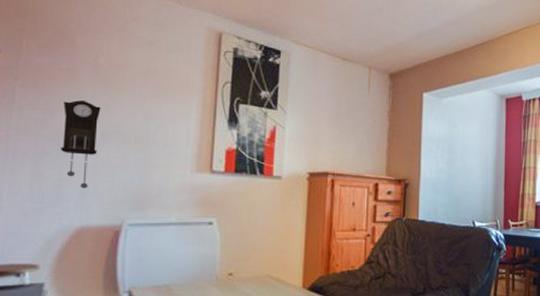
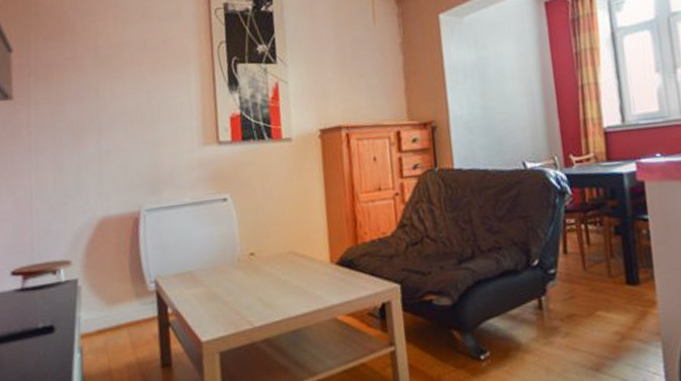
pendulum clock: present [61,99,101,189] -> none [72,86,108,178]

